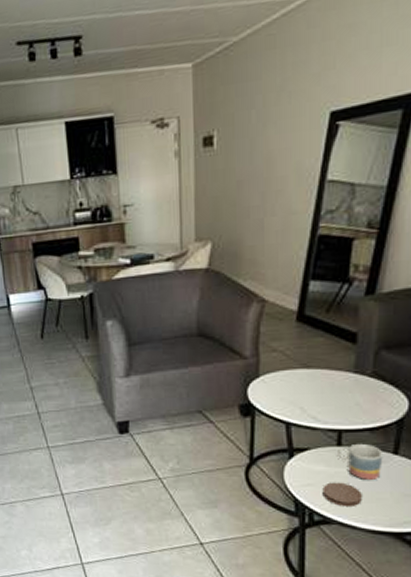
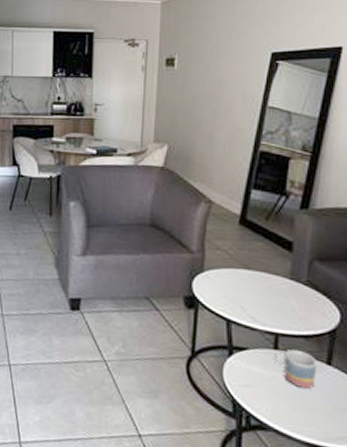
coaster: present [322,482,362,508] -> none [259,385,297,415]

